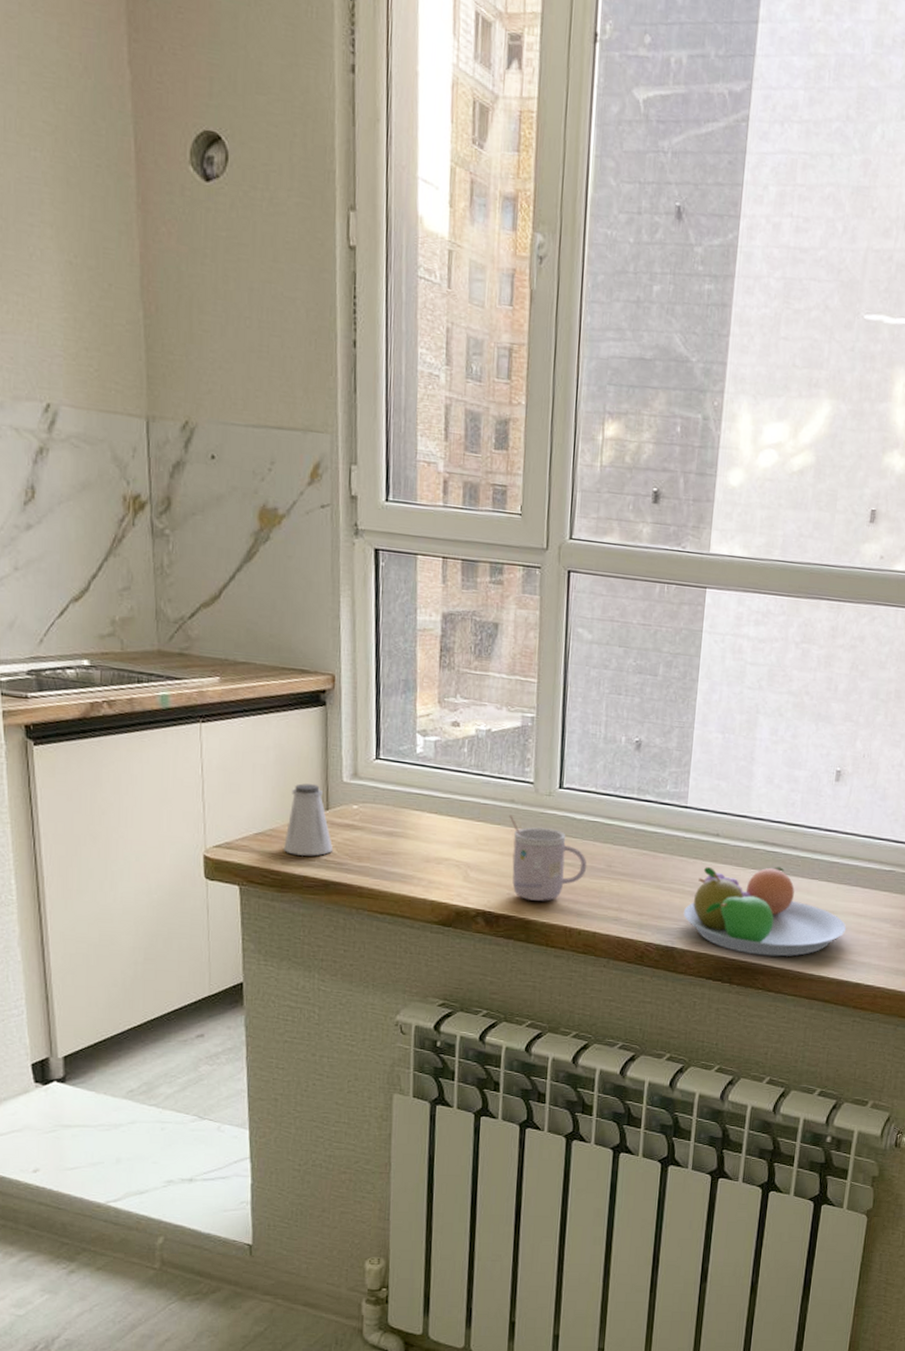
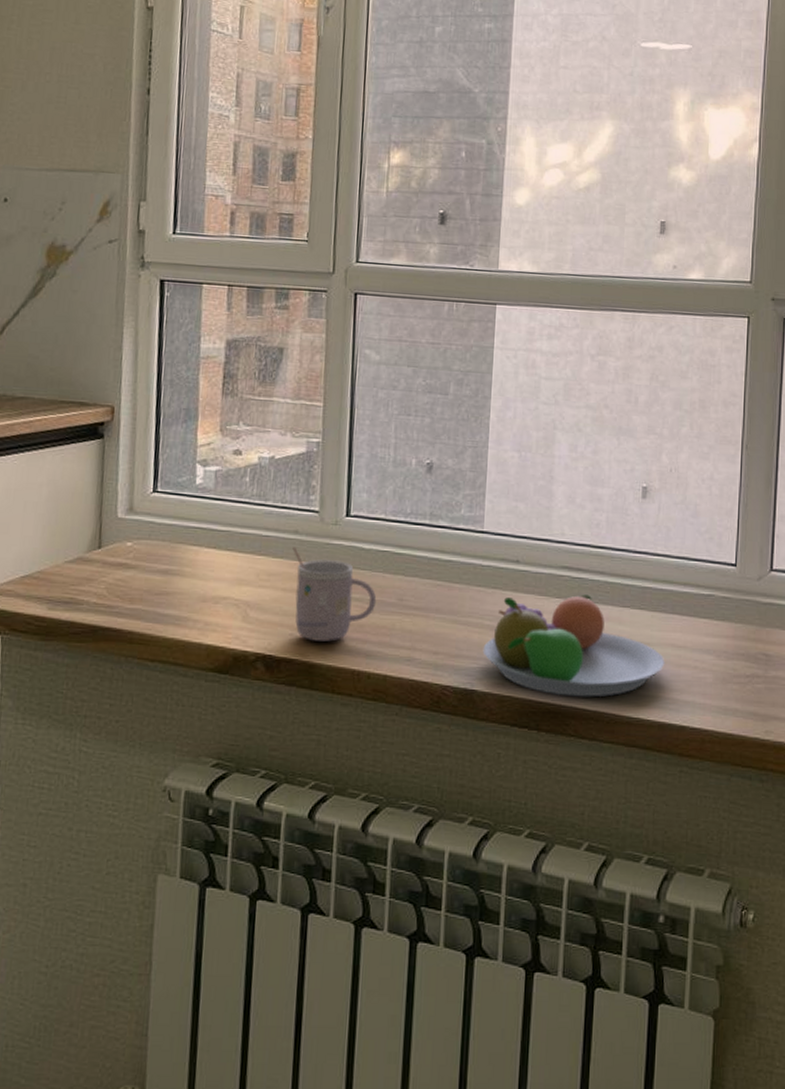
saltshaker: present [284,783,333,856] -> none [51,521,103,600]

